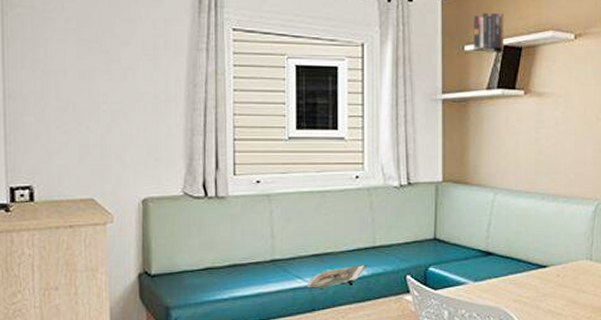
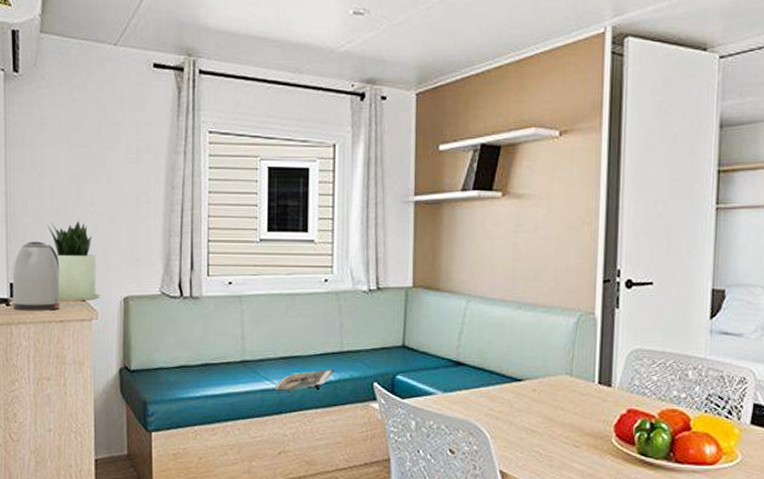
kettle: none [12,142,69,217] -> present [12,241,60,311]
planter: none [53,120,116,205] -> present [47,221,101,302]
books: present [473,12,505,53] -> none [448,109,483,152]

